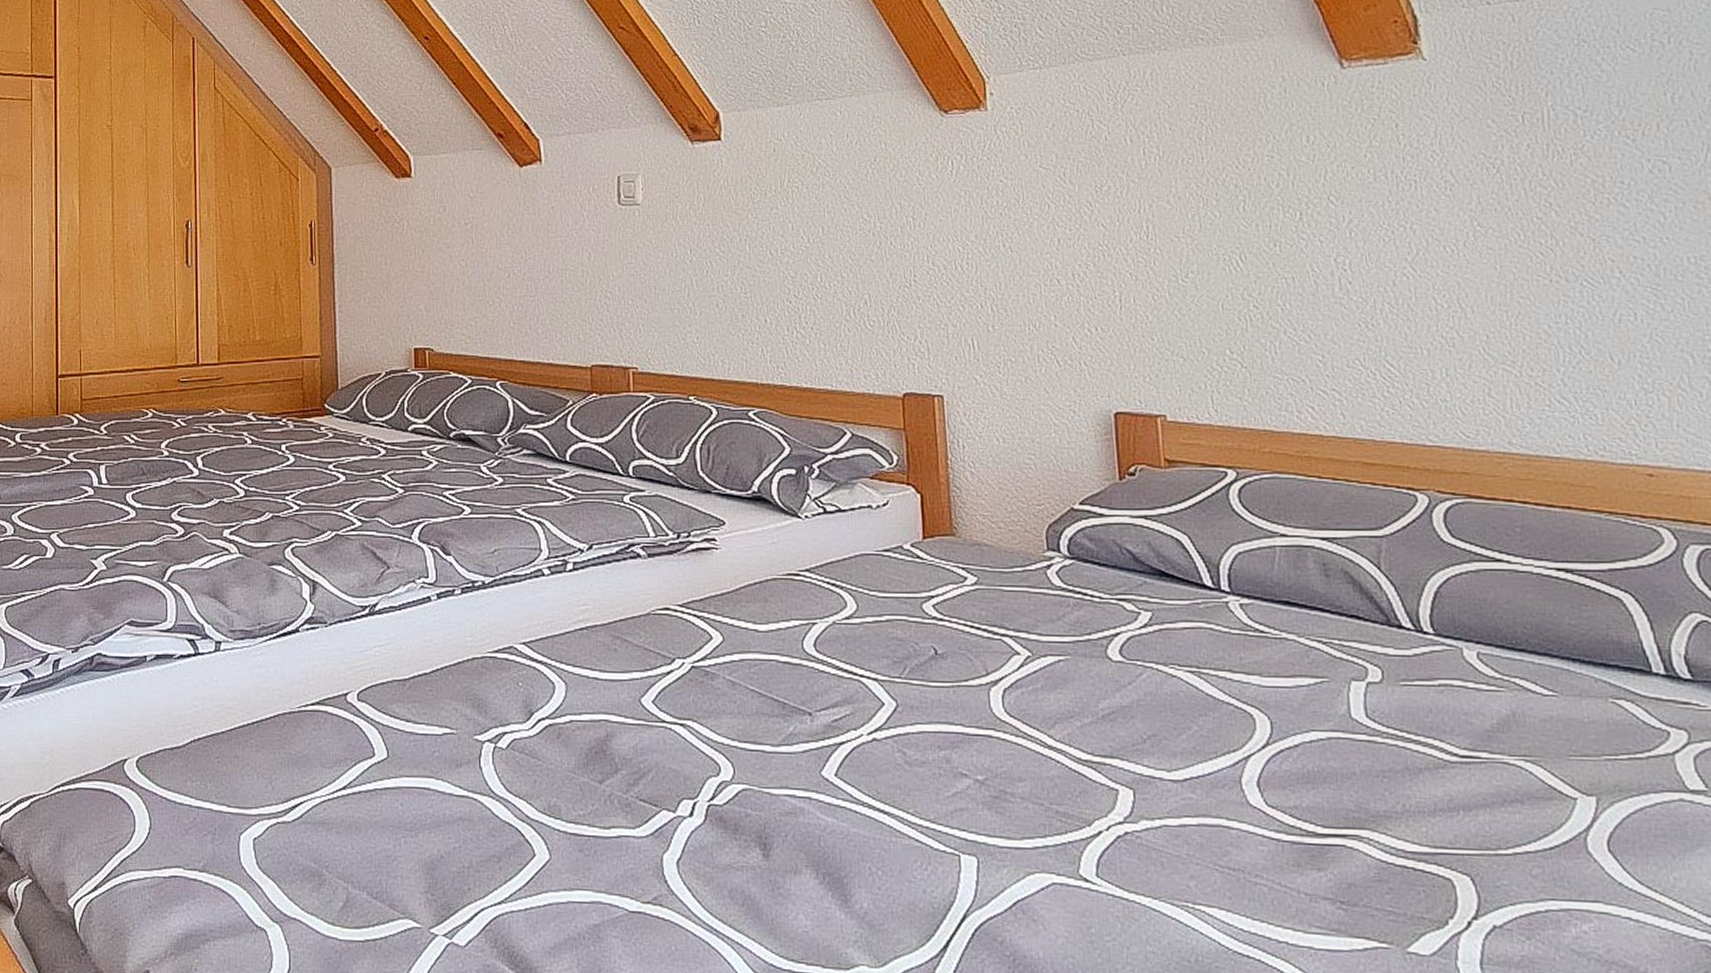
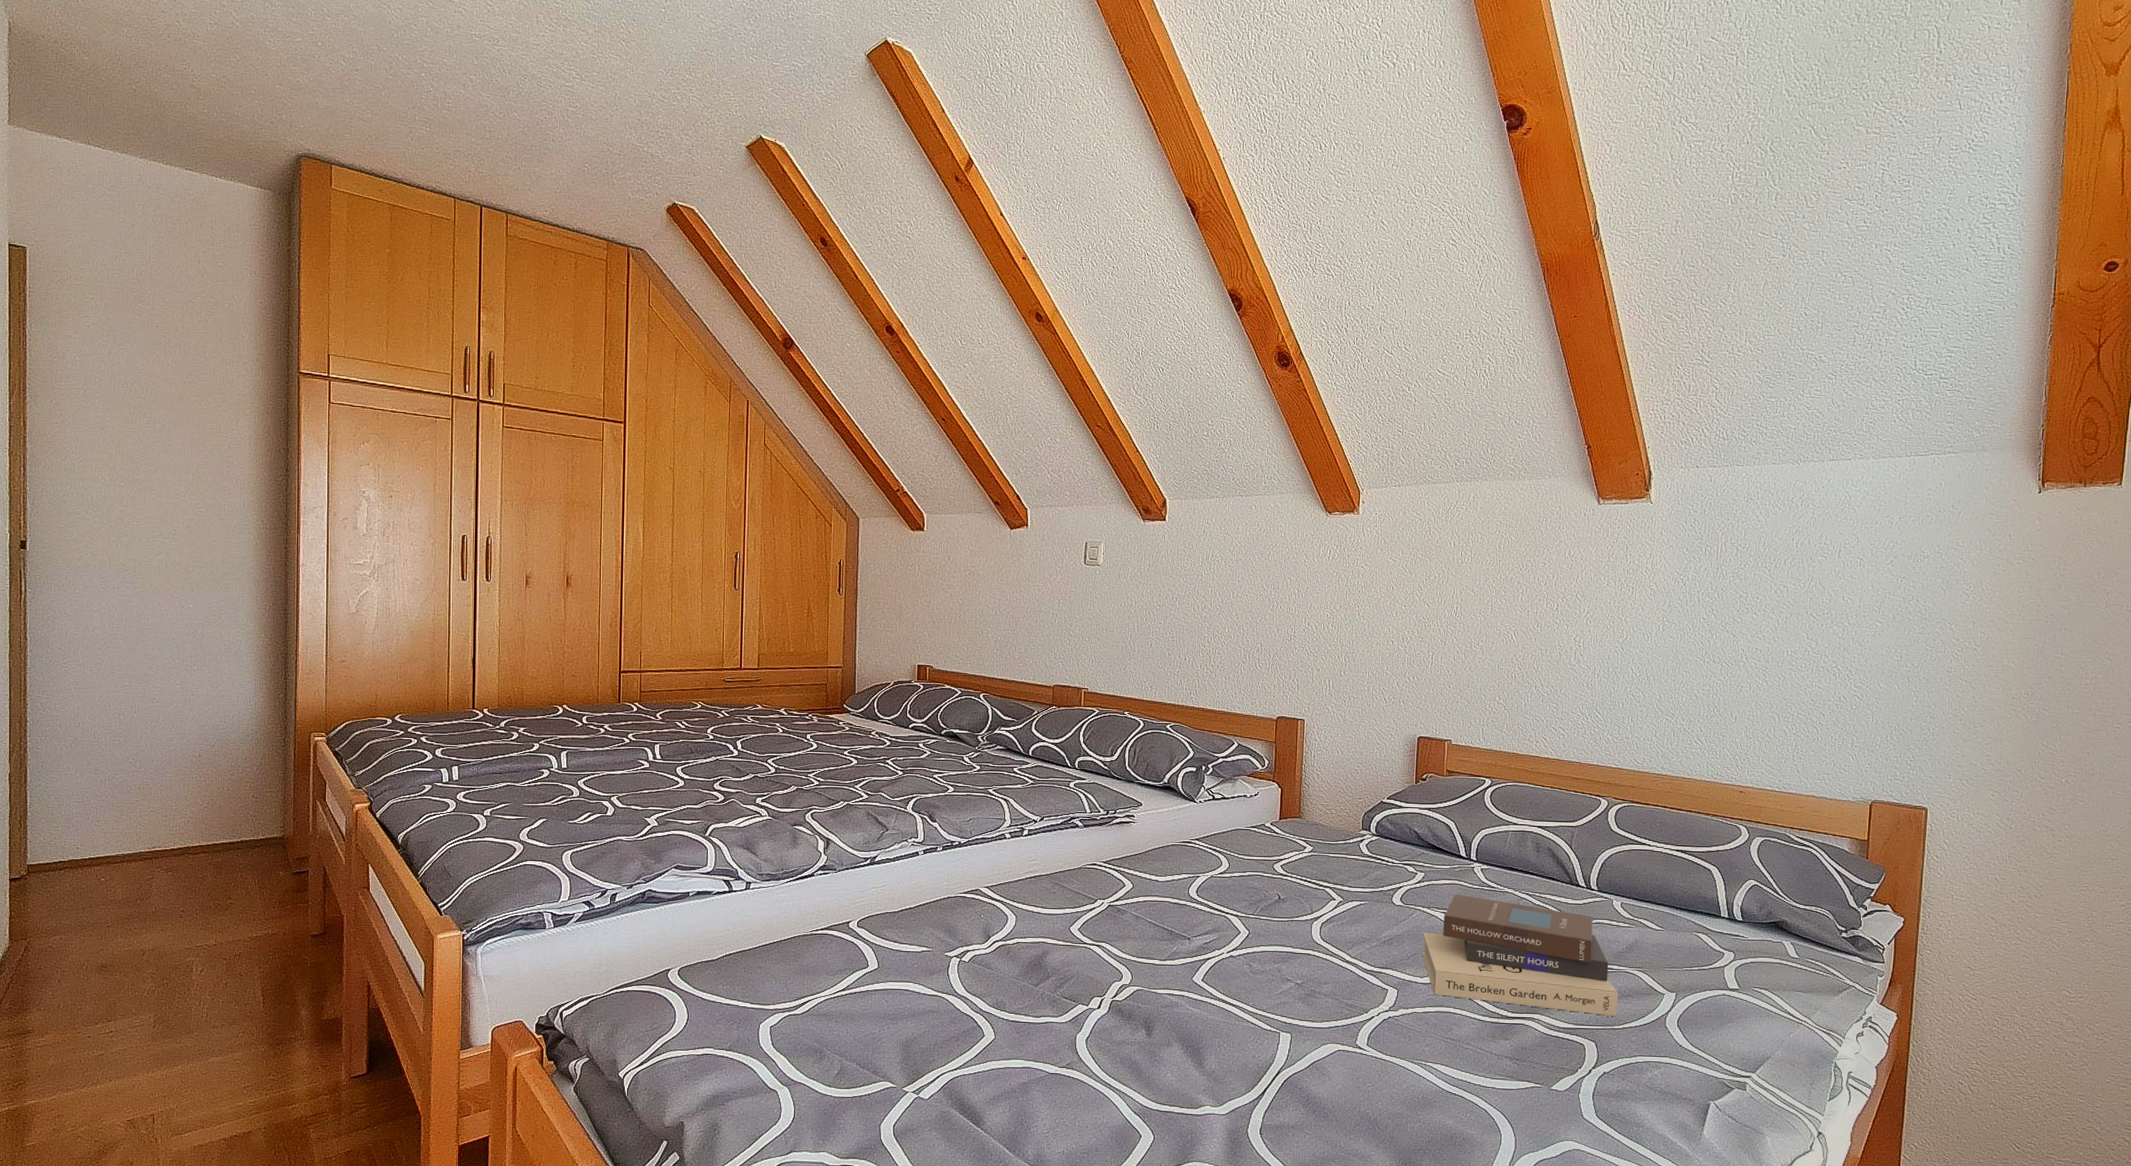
books: none [1160,643,1501,836] -> present [1421,894,1619,1017]

